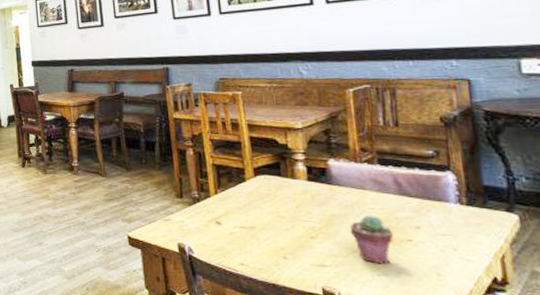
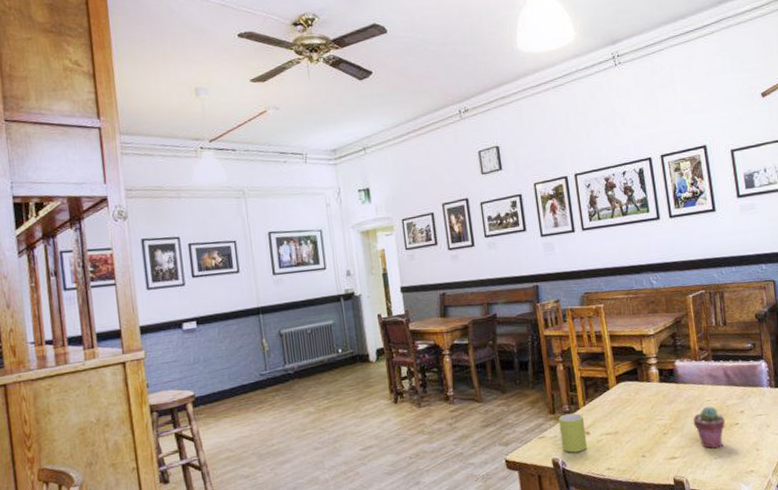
mug: none [186,200,218,241] -> present [558,413,588,453]

